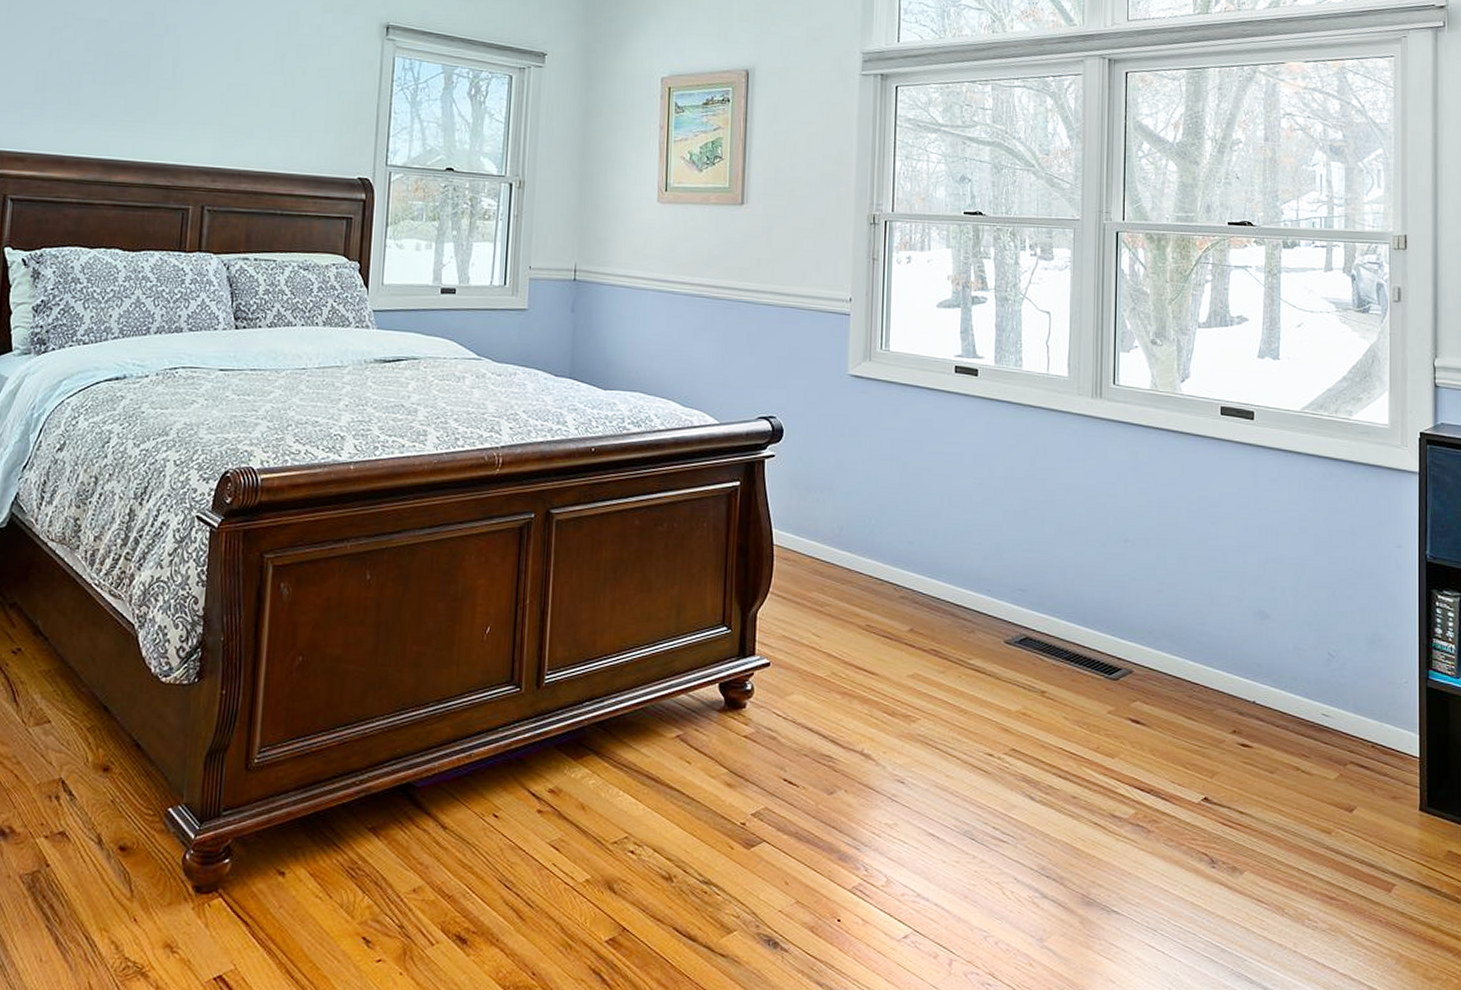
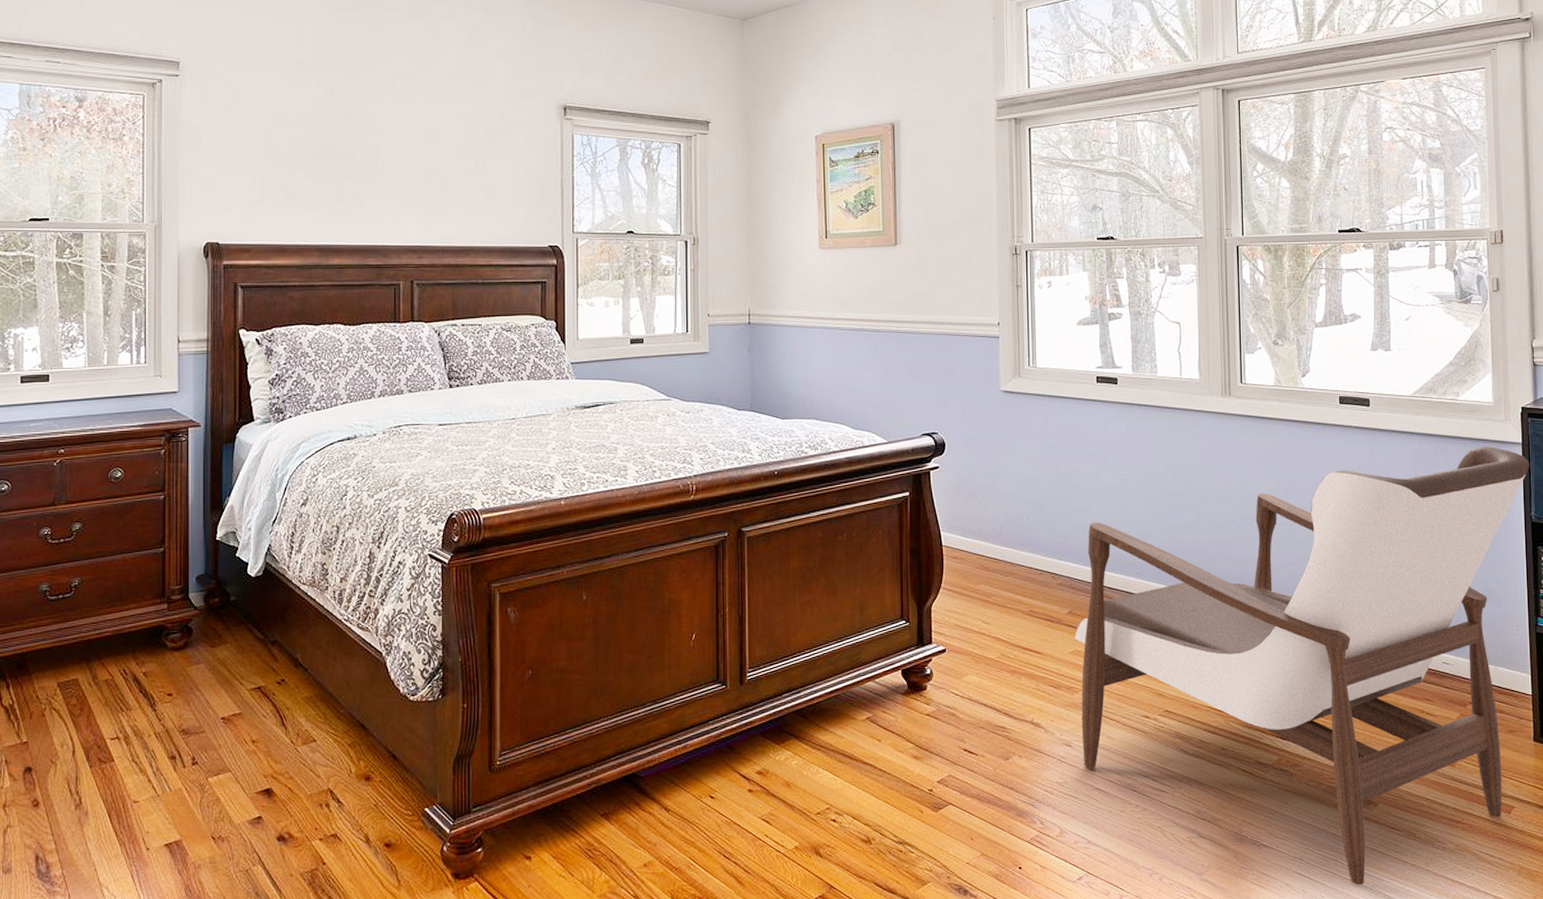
armchair: none [915,473,1426,964] -> present [1075,447,1529,885]

